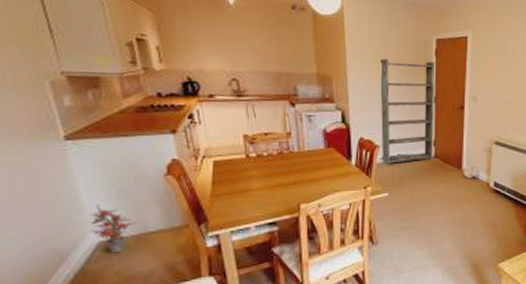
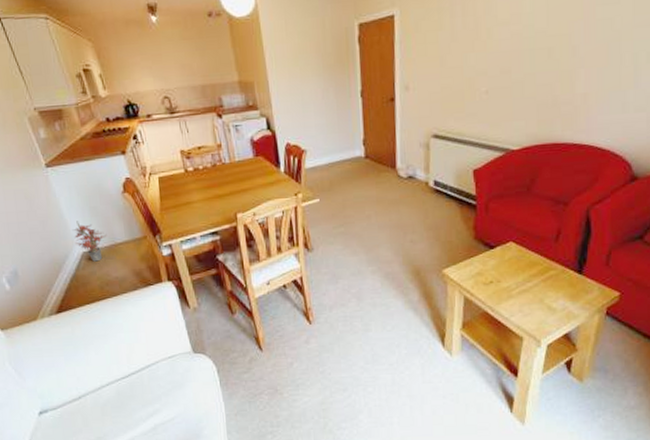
bookshelf: present [380,59,434,165] -> none [300,51,364,170]

